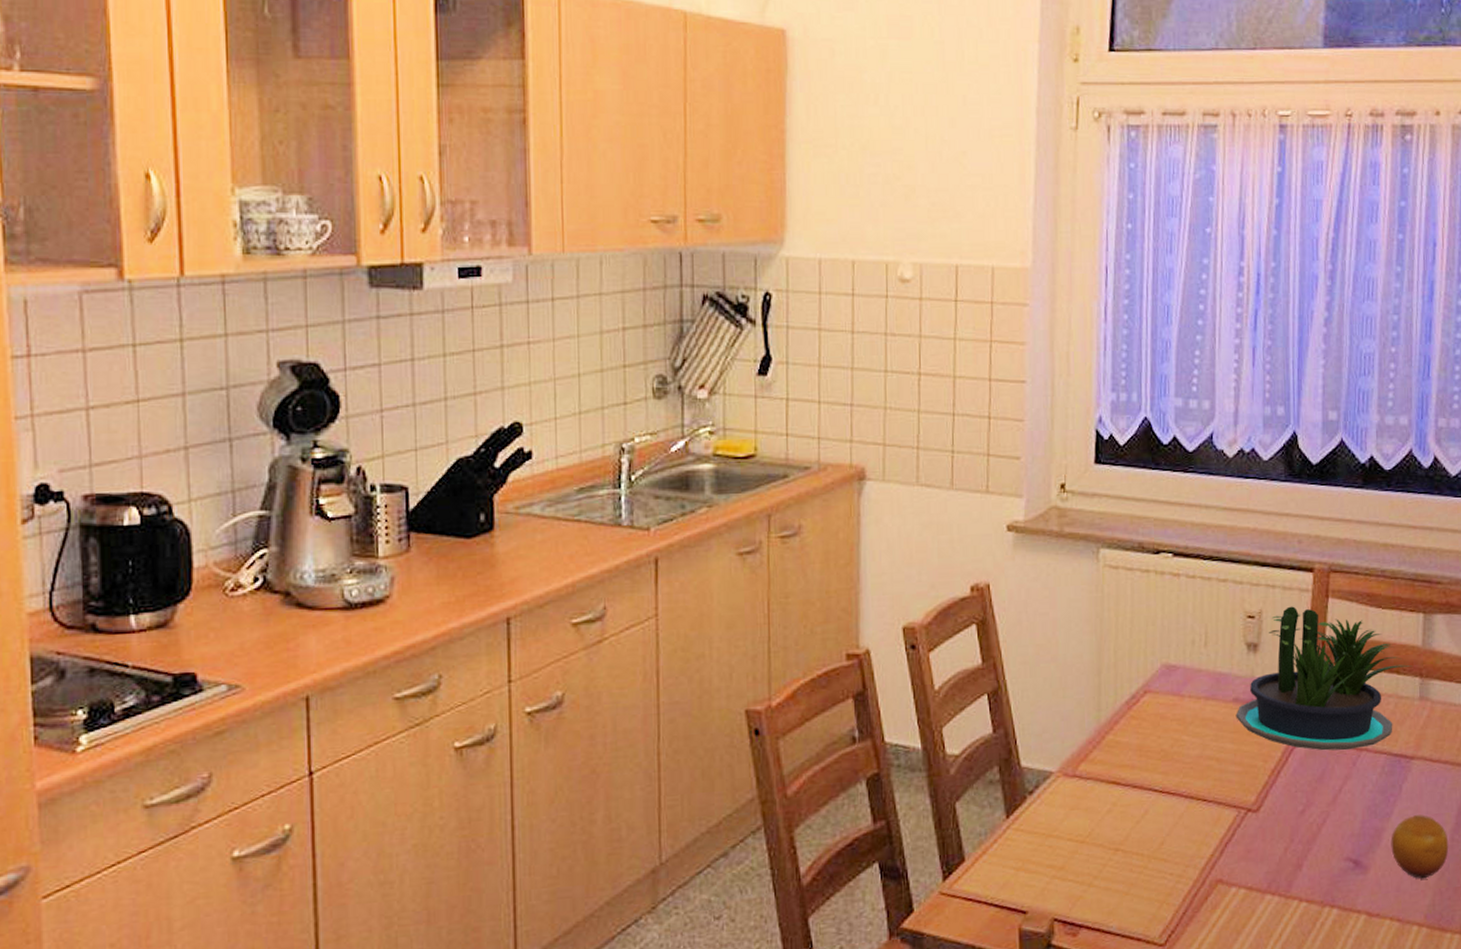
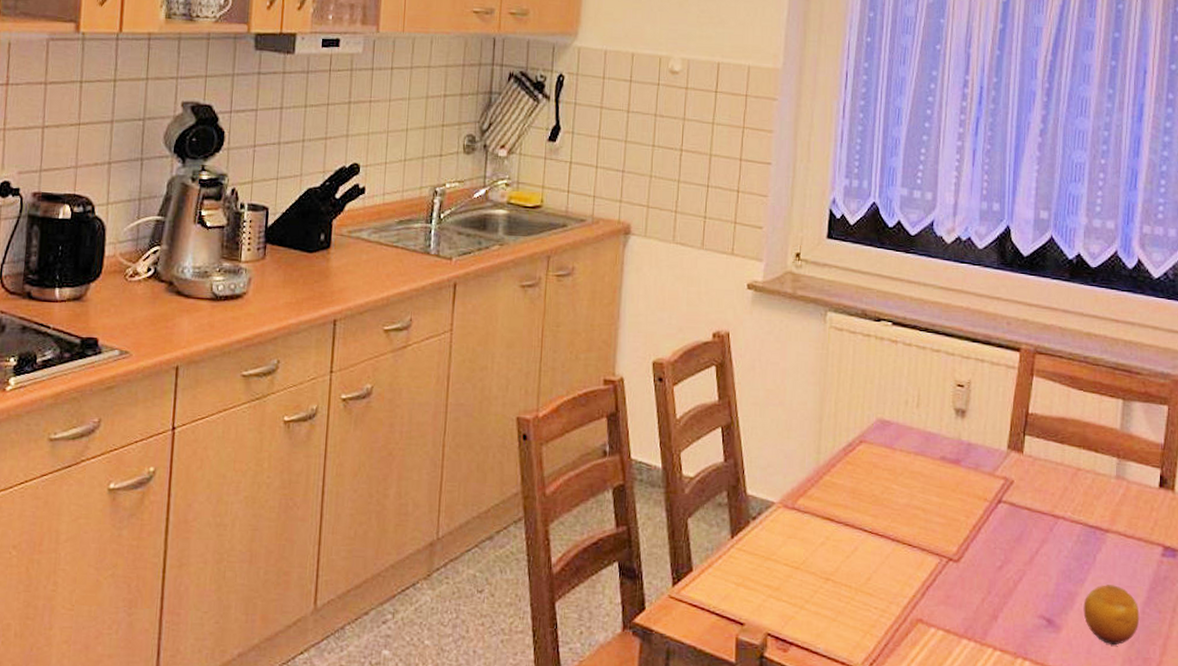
potted plant: present [1235,606,1412,751] -> none [942,380,1110,517]

